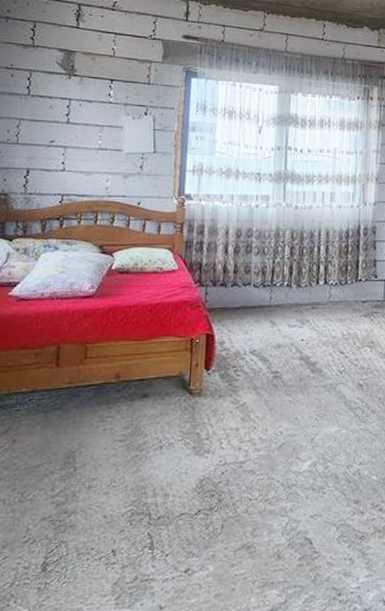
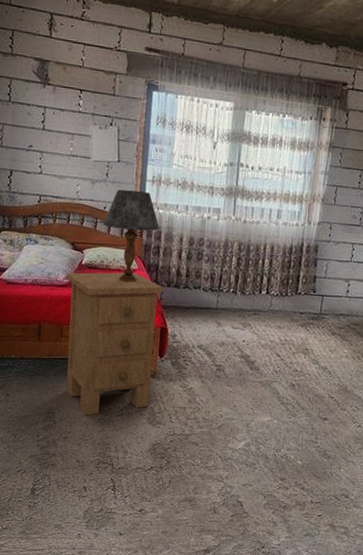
nightstand: none [91,273,209,455] -> present [66,272,164,416]
table lamp: none [137,182,203,286] -> present [103,189,160,283]

